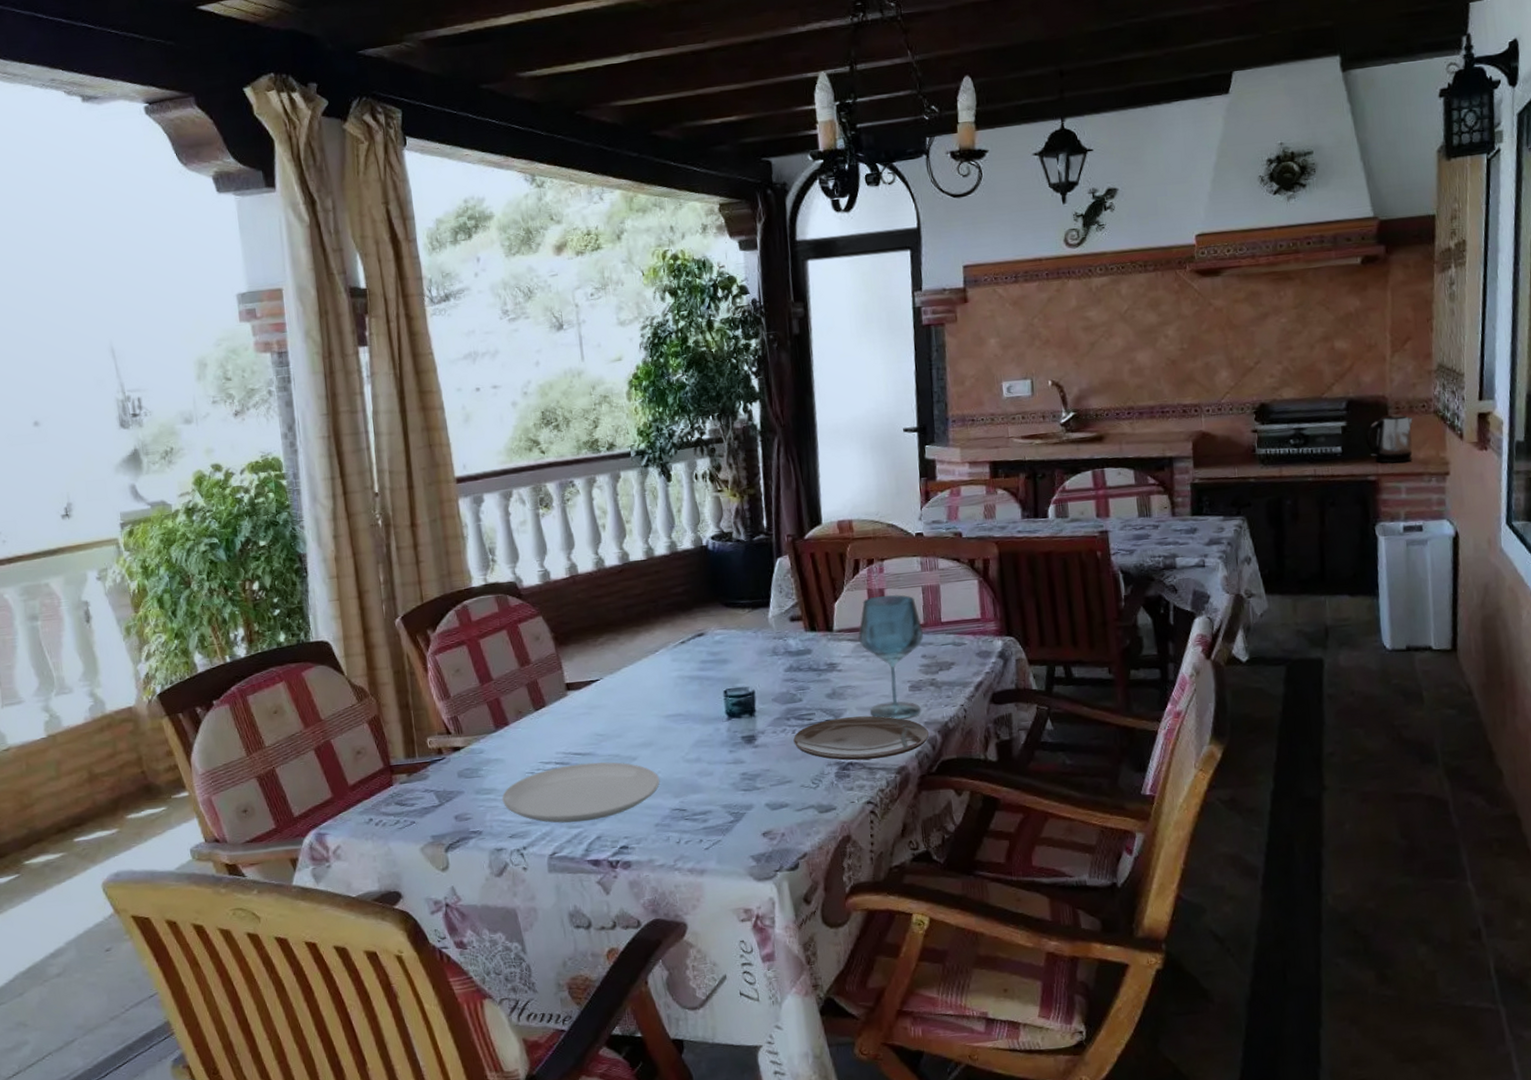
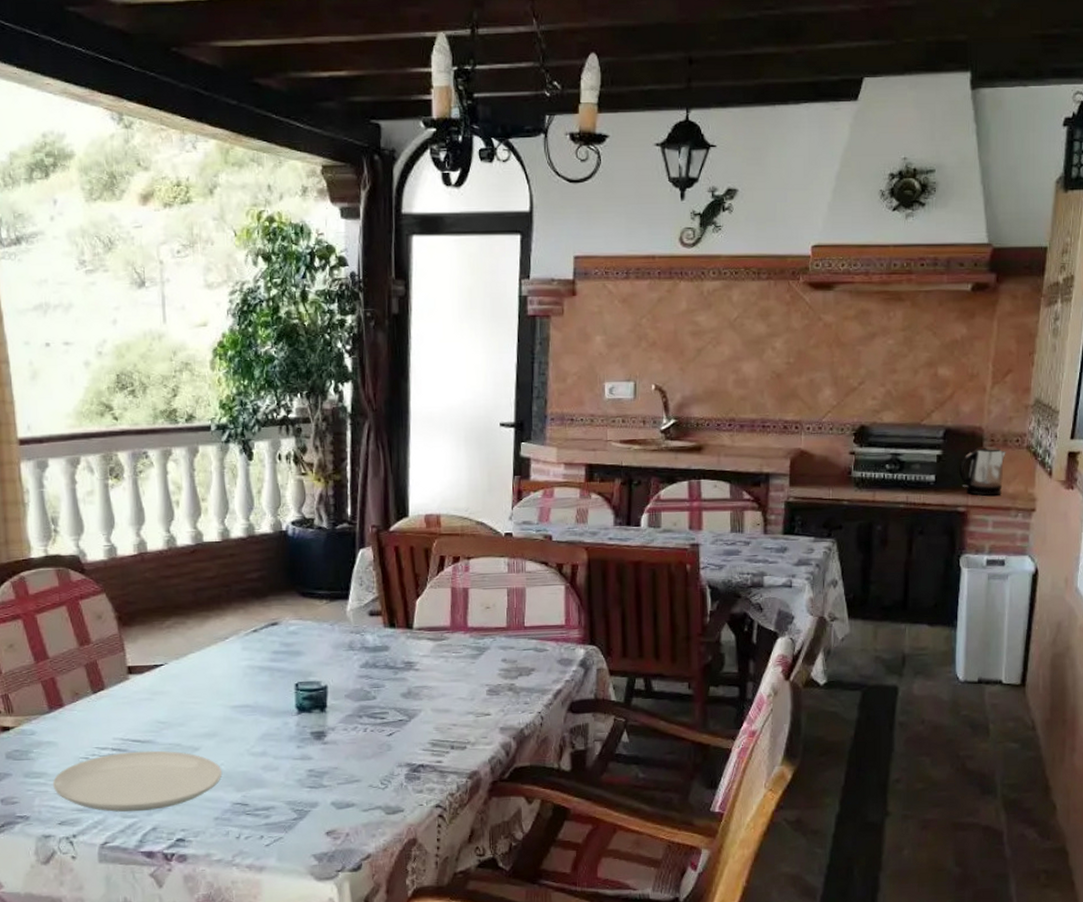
plate: present [793,715,930,761] -> none [364,717,504,763]
wine glass: present [858,594,924,720] -> none [438,595,506,723]

